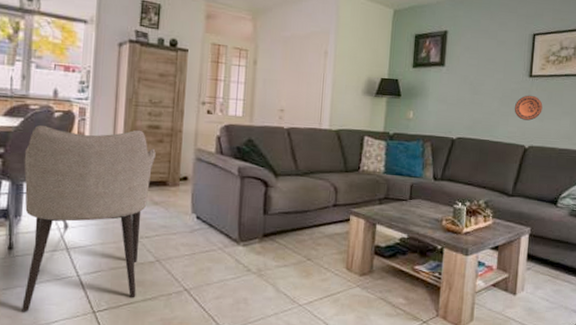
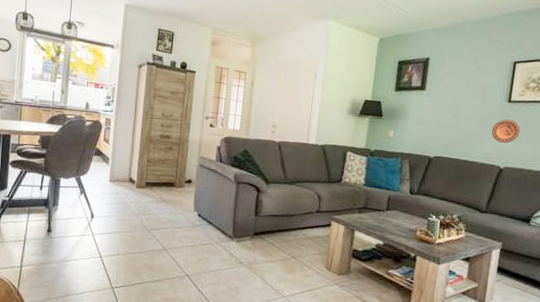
armchair: present [22,124,156,312] -> none [56,131,166,283]

